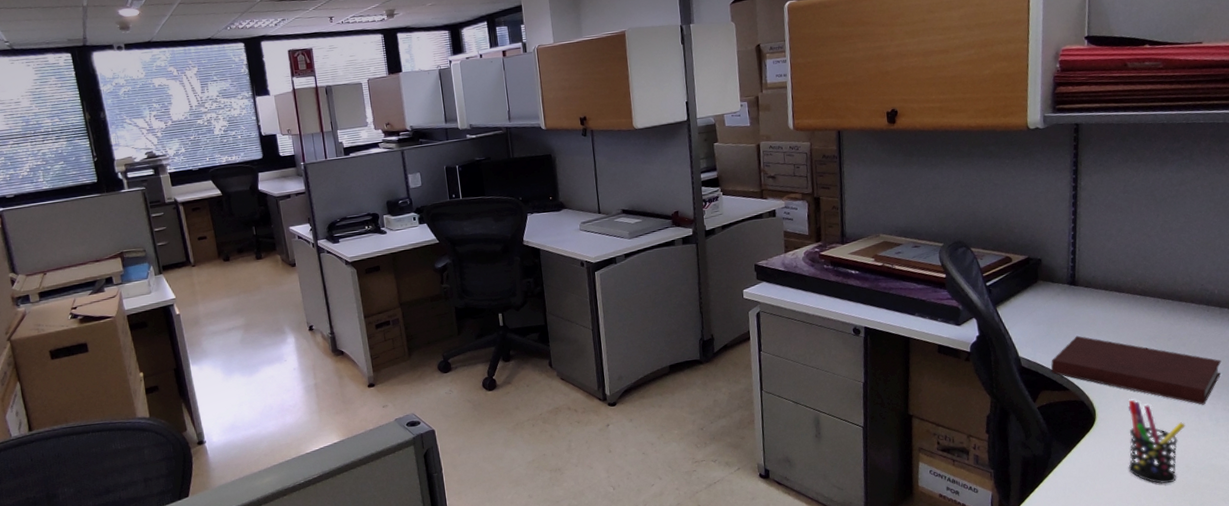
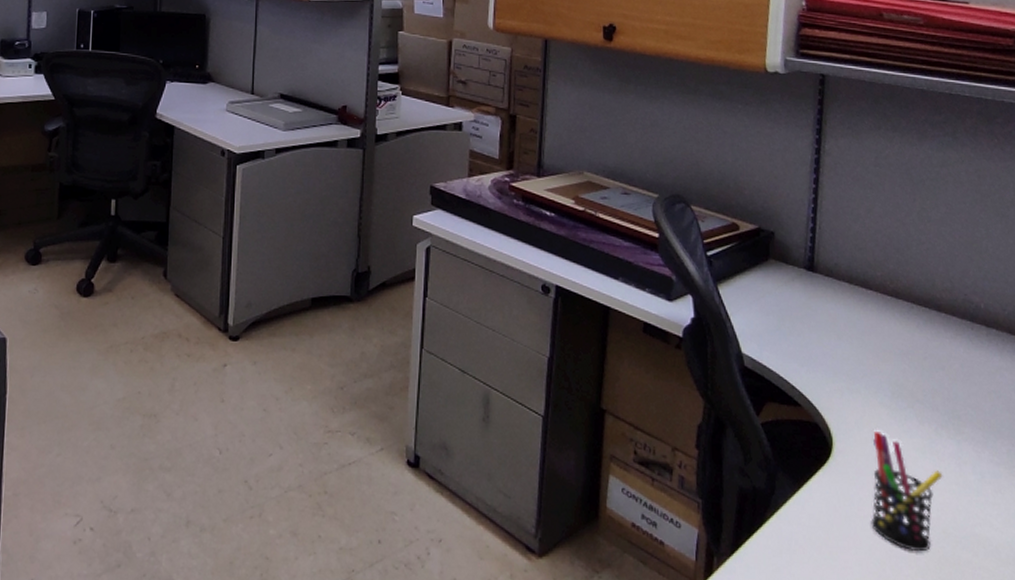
notebook: present [1051,335,1222,405] -> none [779,336,988,451]

